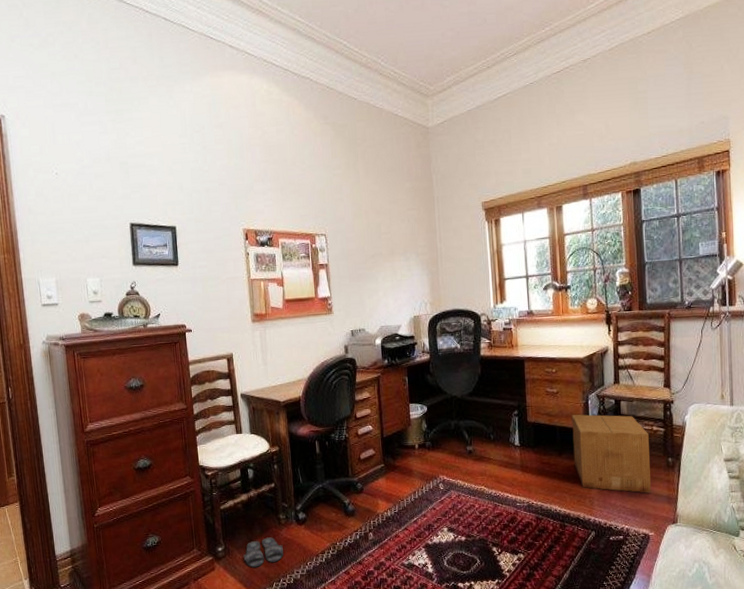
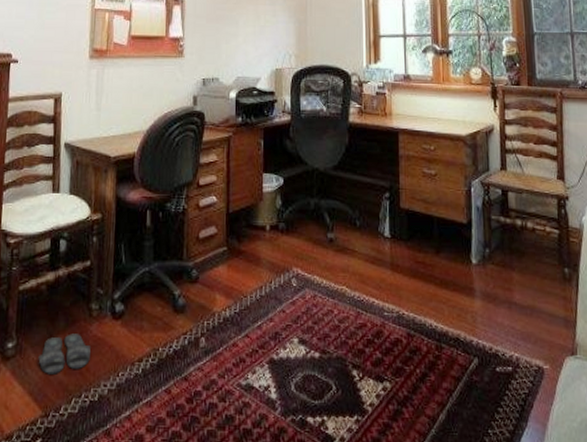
cardboard box: present [572,414,652,493] -> none [452,203,546,312]

